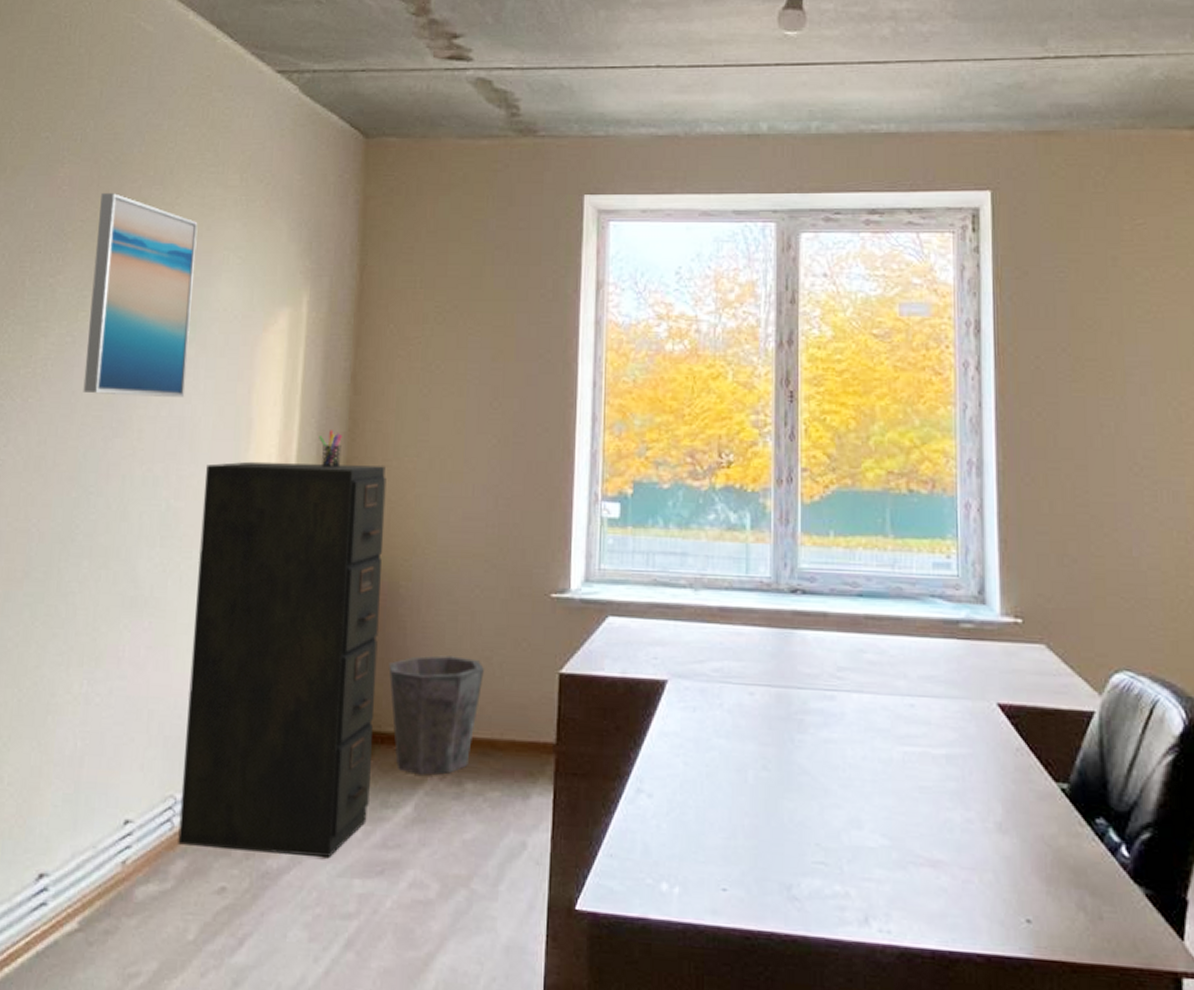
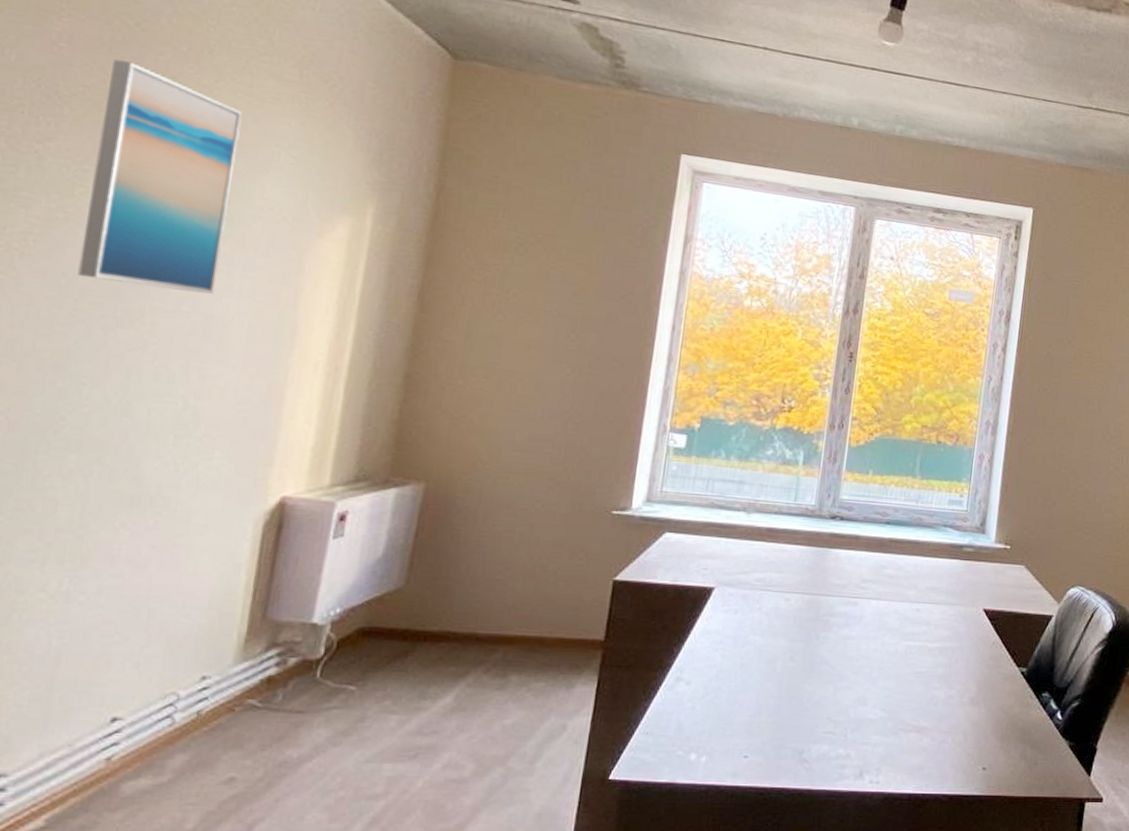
filing cabinet: present [178,461,386,857] -> none [179,365,450,745]
pen holder: present [319,430,342,468] -> none [376,344,403,382]
waste bin: present [388,655,484,776] -> none [437,562,539,669]

